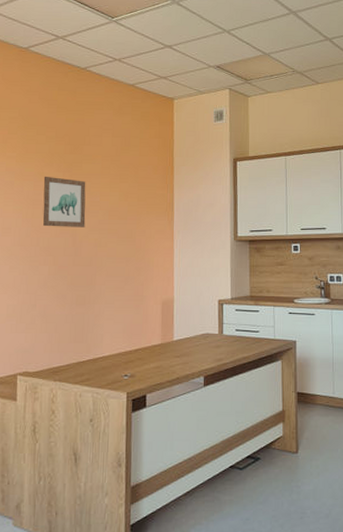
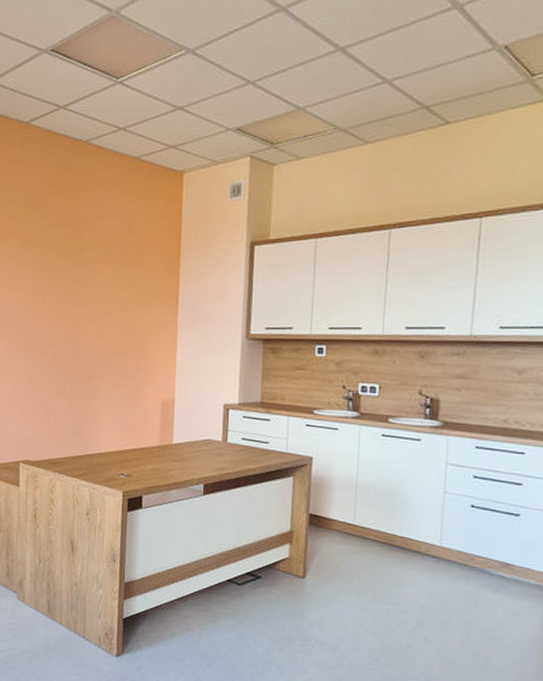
wall art: present [43,176,86,227] -> none [43,263,86,319]

